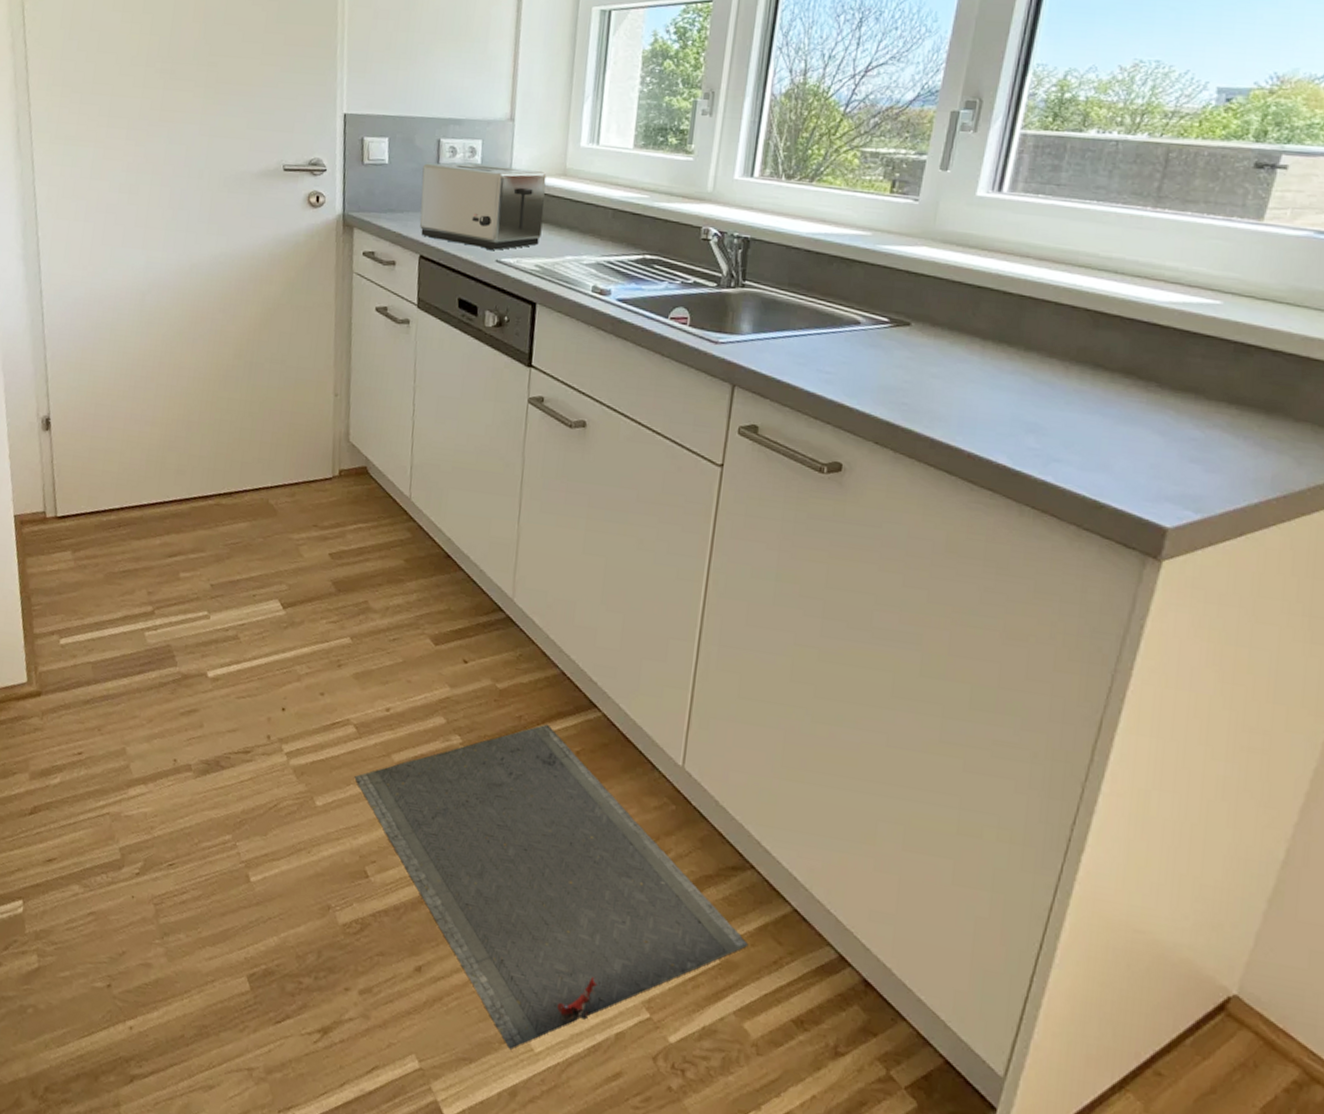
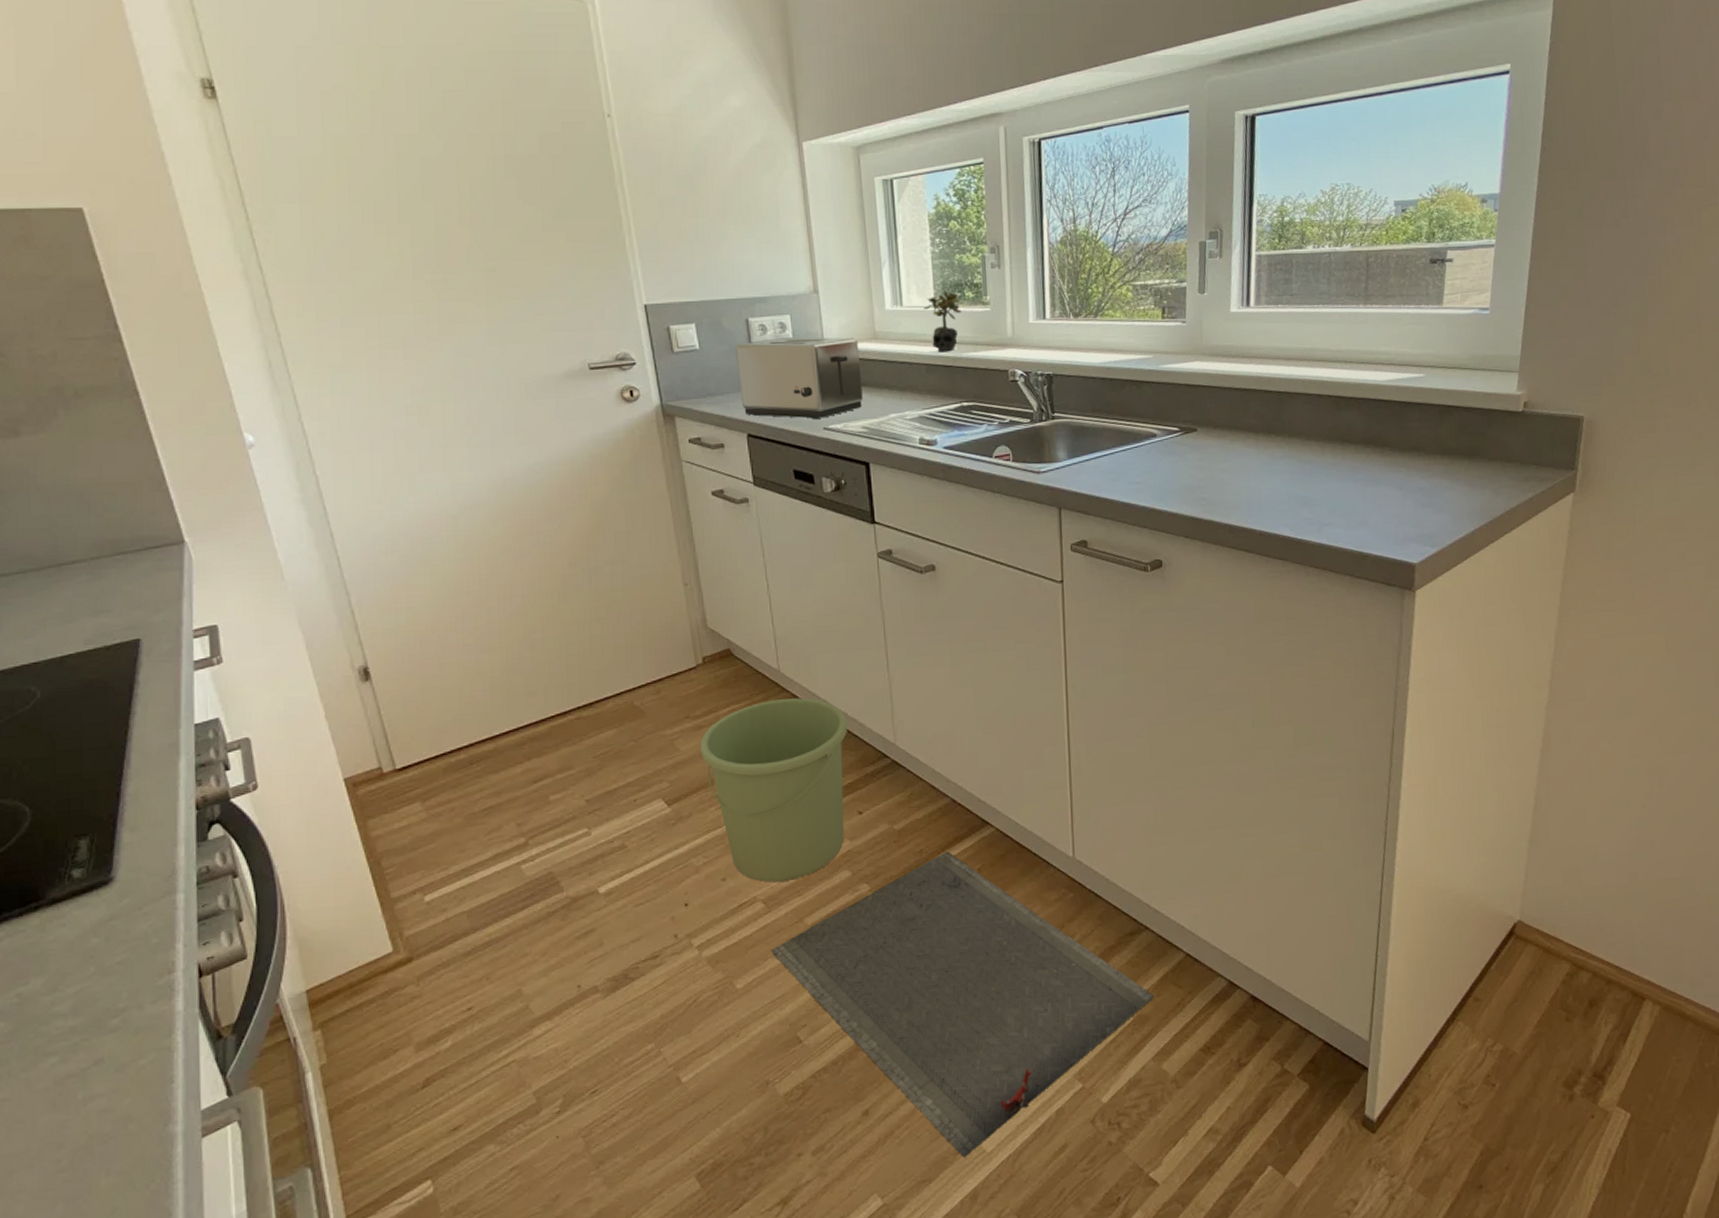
bucket: none [321,526,468,713] -> present [700,698,847,883]
succulent plant: none [621,134,661,199] -> present [923,291,962,353]

